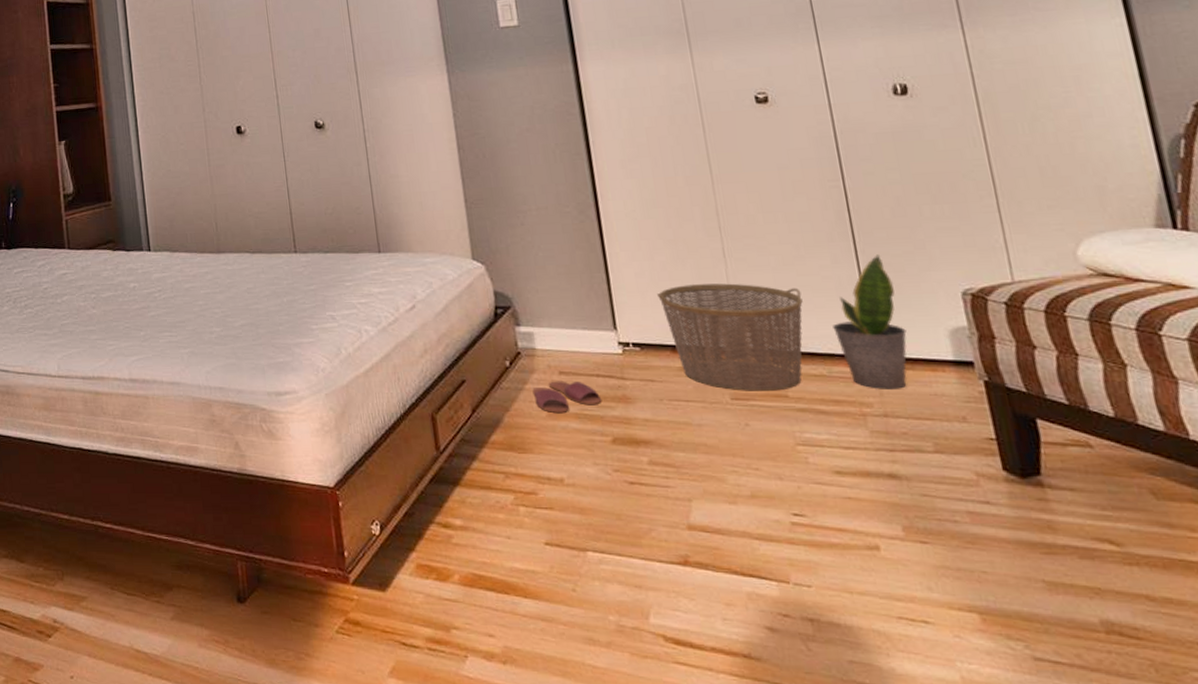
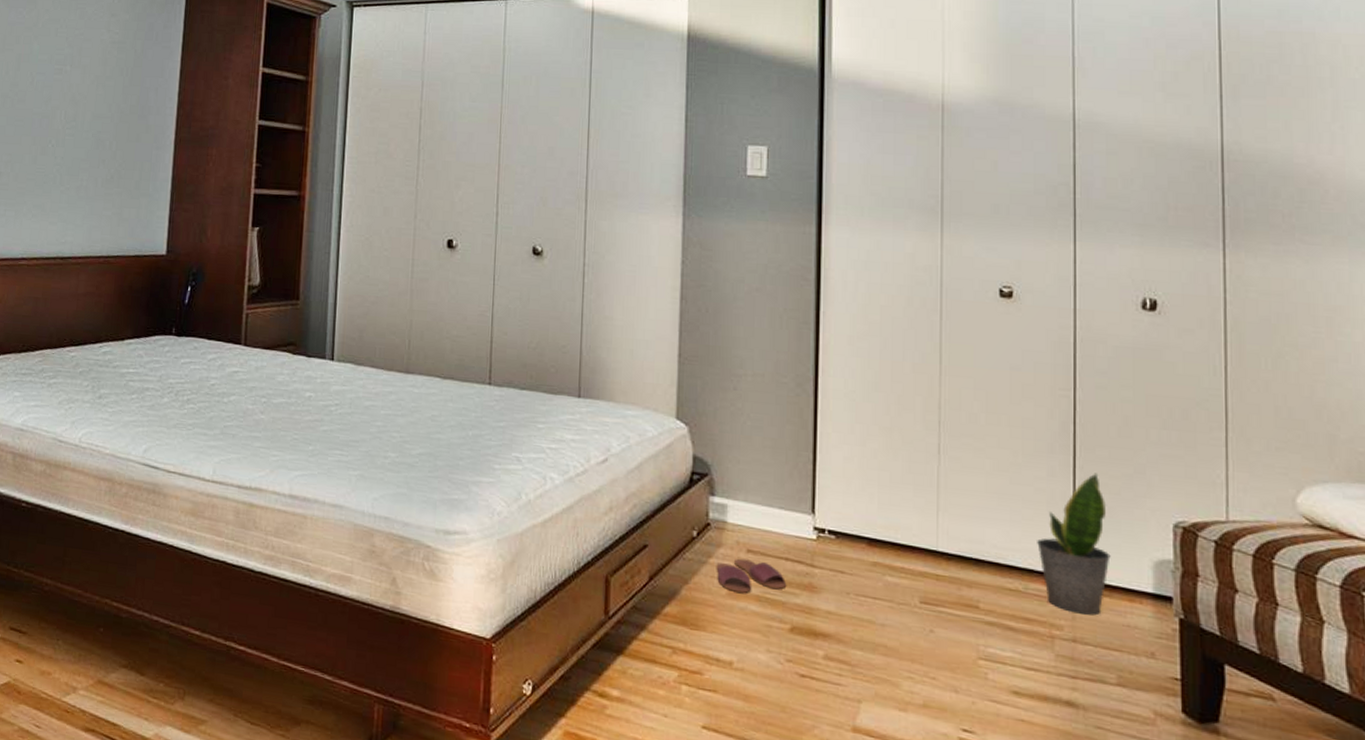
basket: present [657,283,803,391] -> none [863,477,1011,600]

